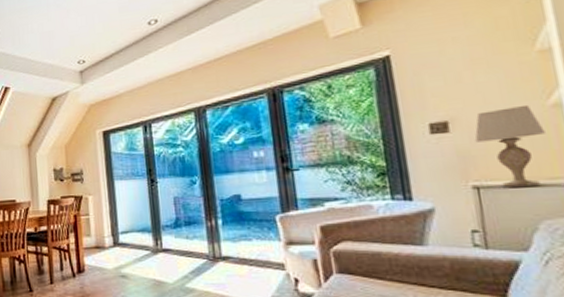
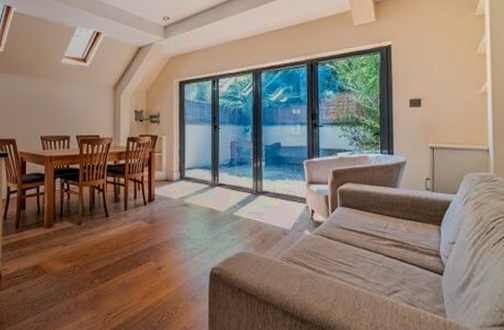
table lamp: present [474,104,545,187] -> none [435,92,475,149]

